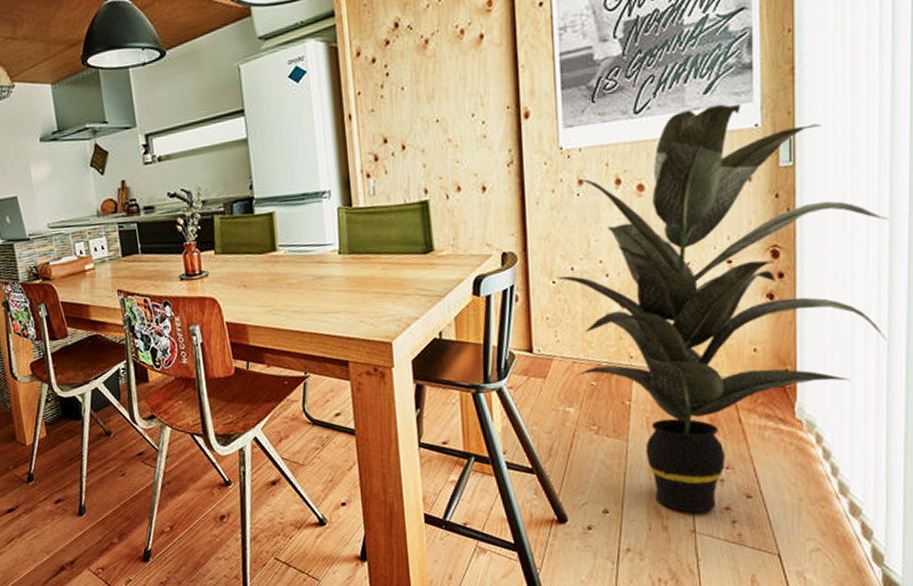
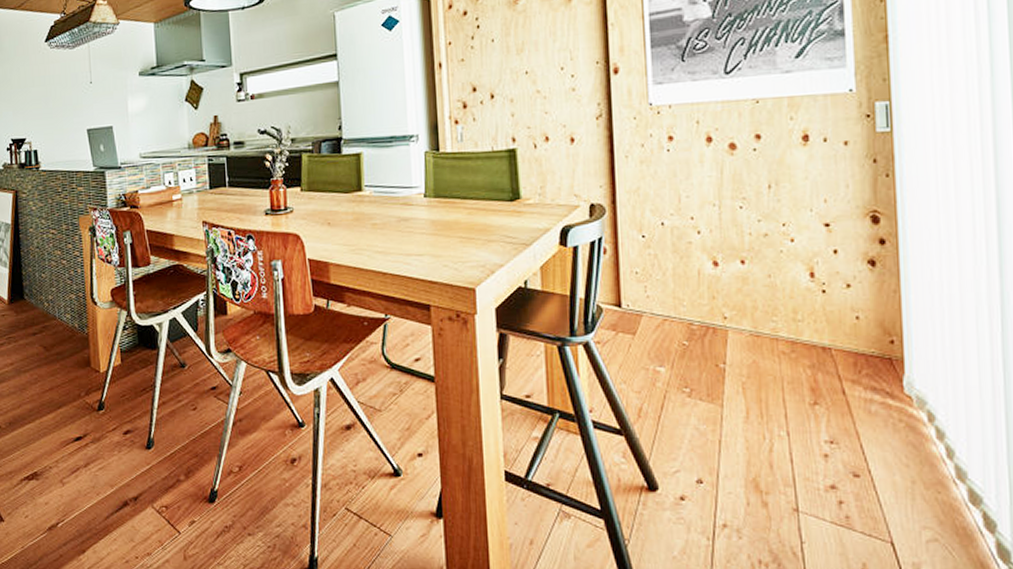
indoor plant: present [555,103,890,513] -> none [645,68,1001,489]

